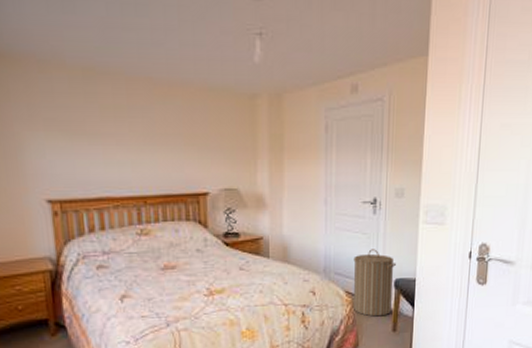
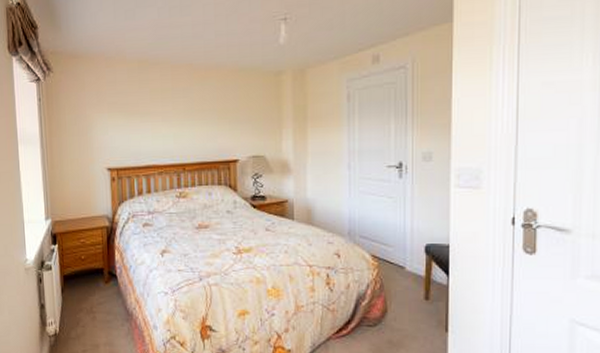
laundry hamper: present [353,249,396,317] -> none [379,213,426,283]

